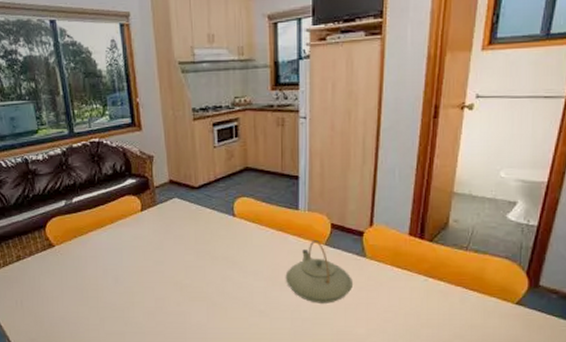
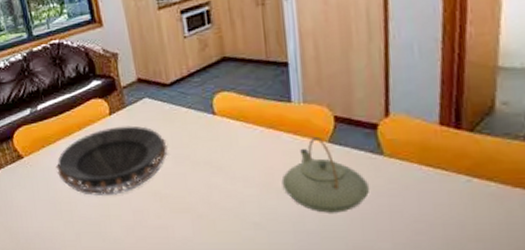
decorative bowl: none [86,222,191,285] -> present [56,125,168,197]

